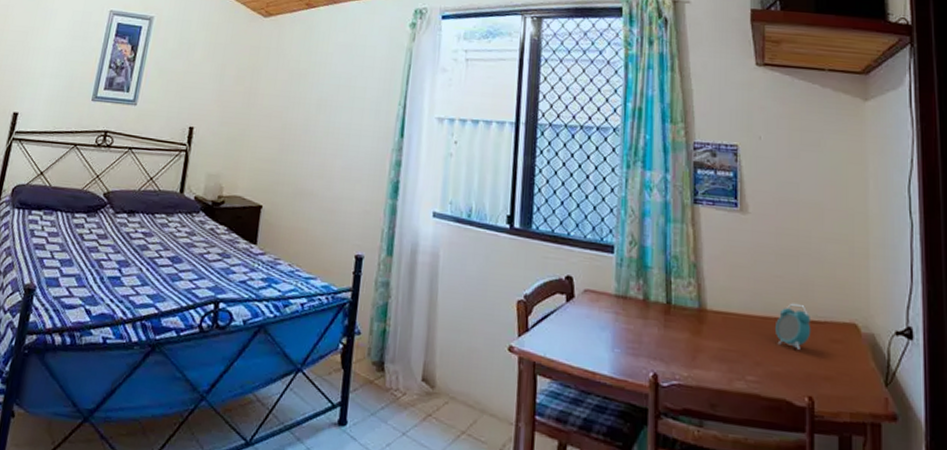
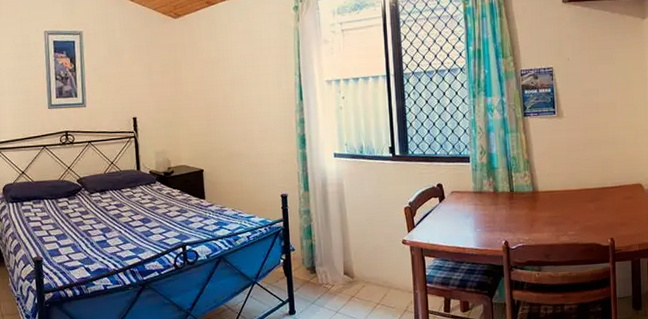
alarm clock: present [776,304,812,350] -> none [586,177,611,208]

